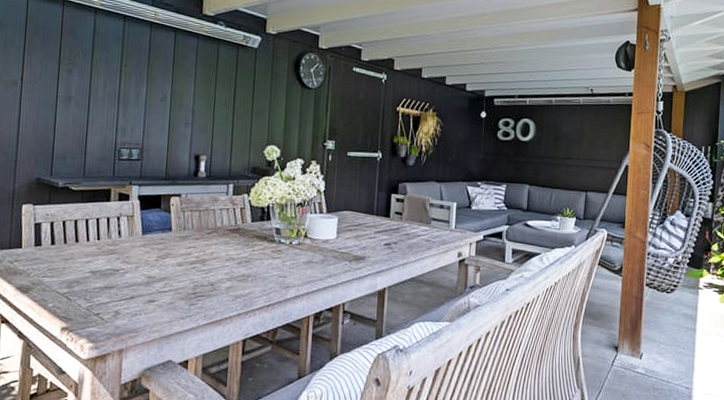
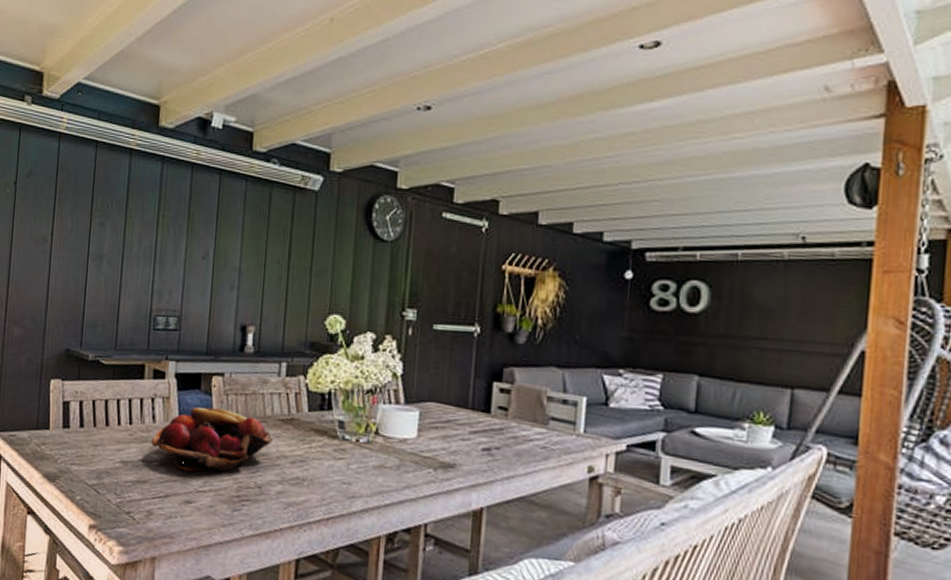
fruit basket: none [117,222,223,276] -> present [151,407,273,472]

